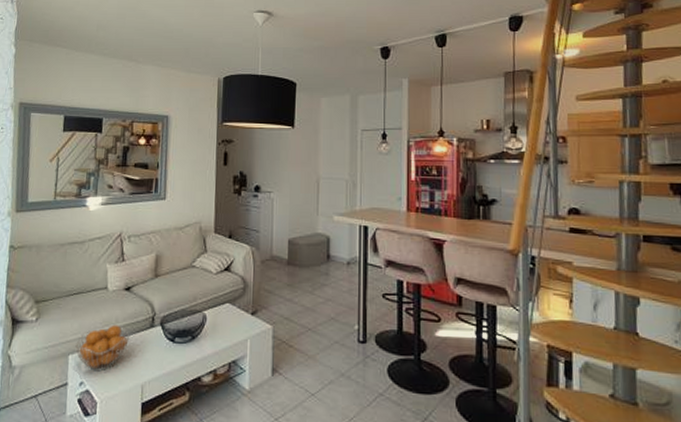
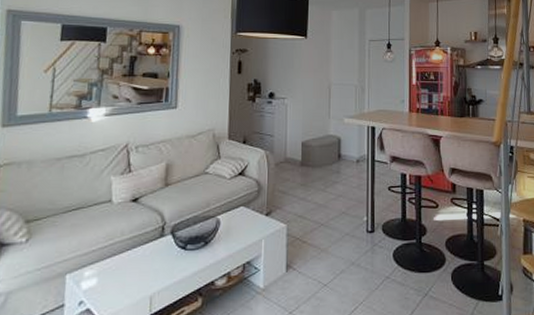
fruit basket: present [75,324,130,372] -> none [73,237,137,289]

